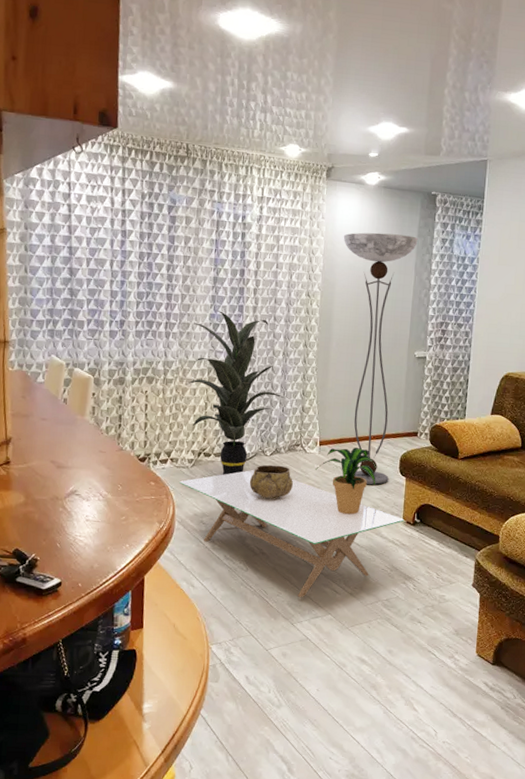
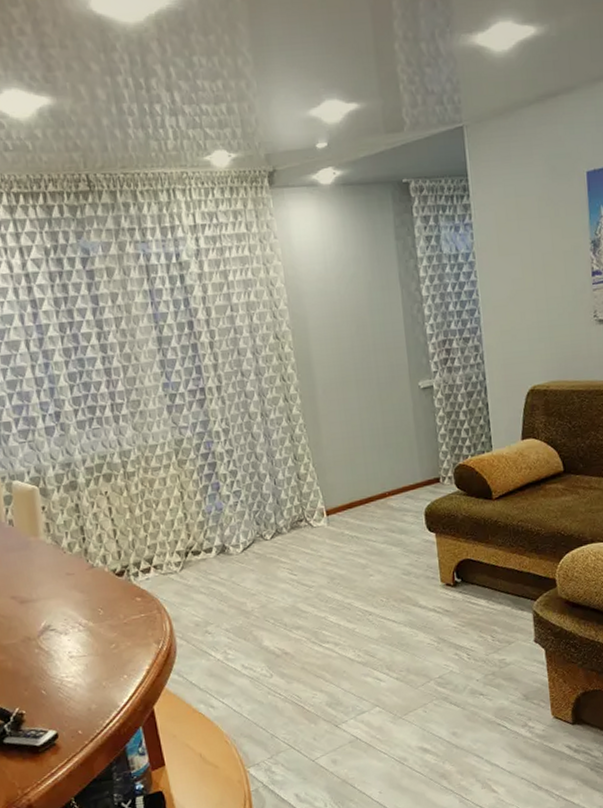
coffee table: present [179,469,405,598] -> none [170,559,443,695]
indoor plant: present [185,310,286,475] -> none [145,377,275,573]
decorative bowl: present [249,464,294,500] -> none [252,548,306,591]
potted plant: present [316,447,376,515] -> none [328,509,402,590]
floor lamp: present [343,232,418,485] -> none [304,240,416,550]

